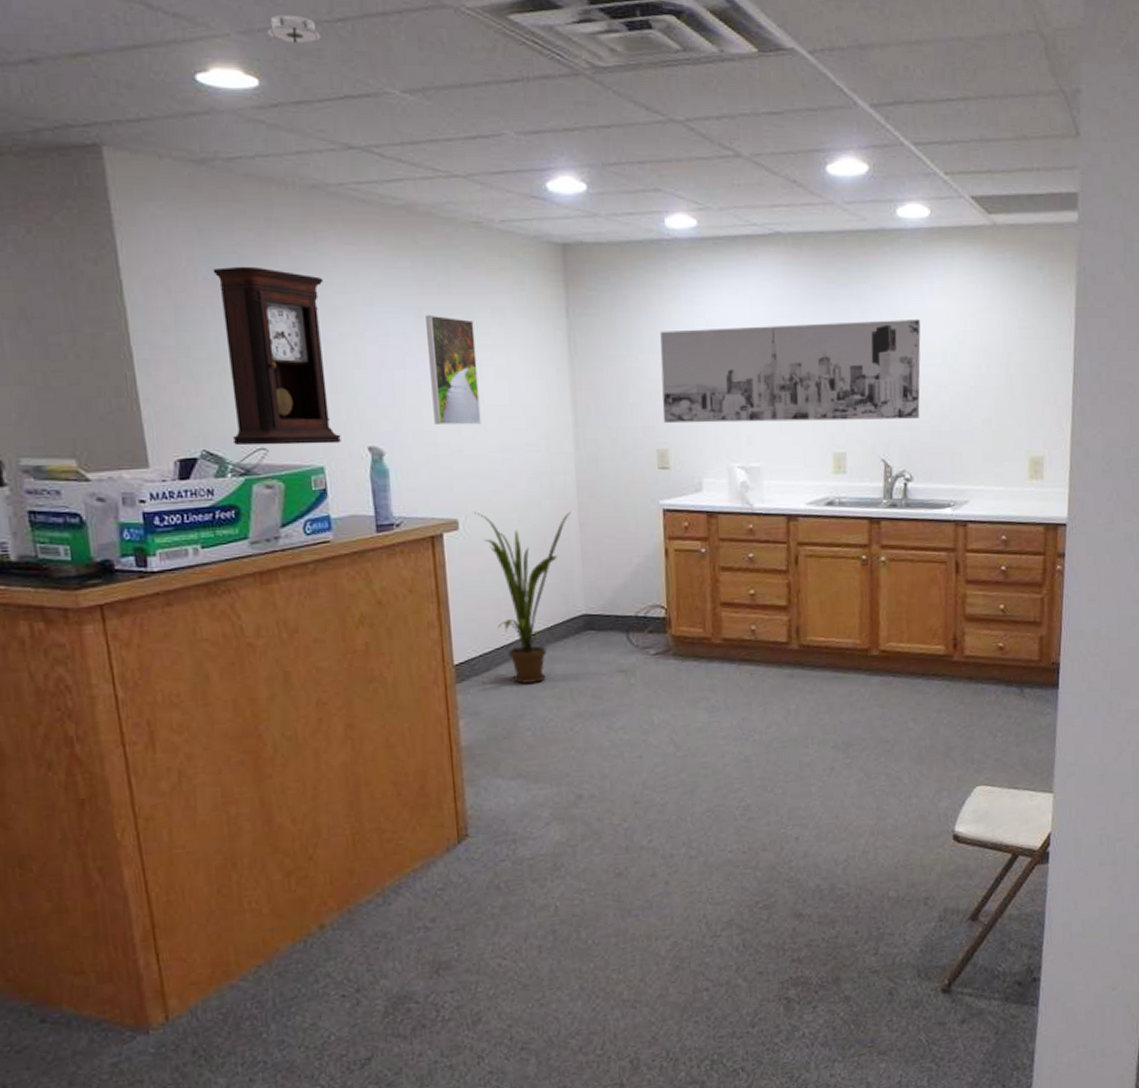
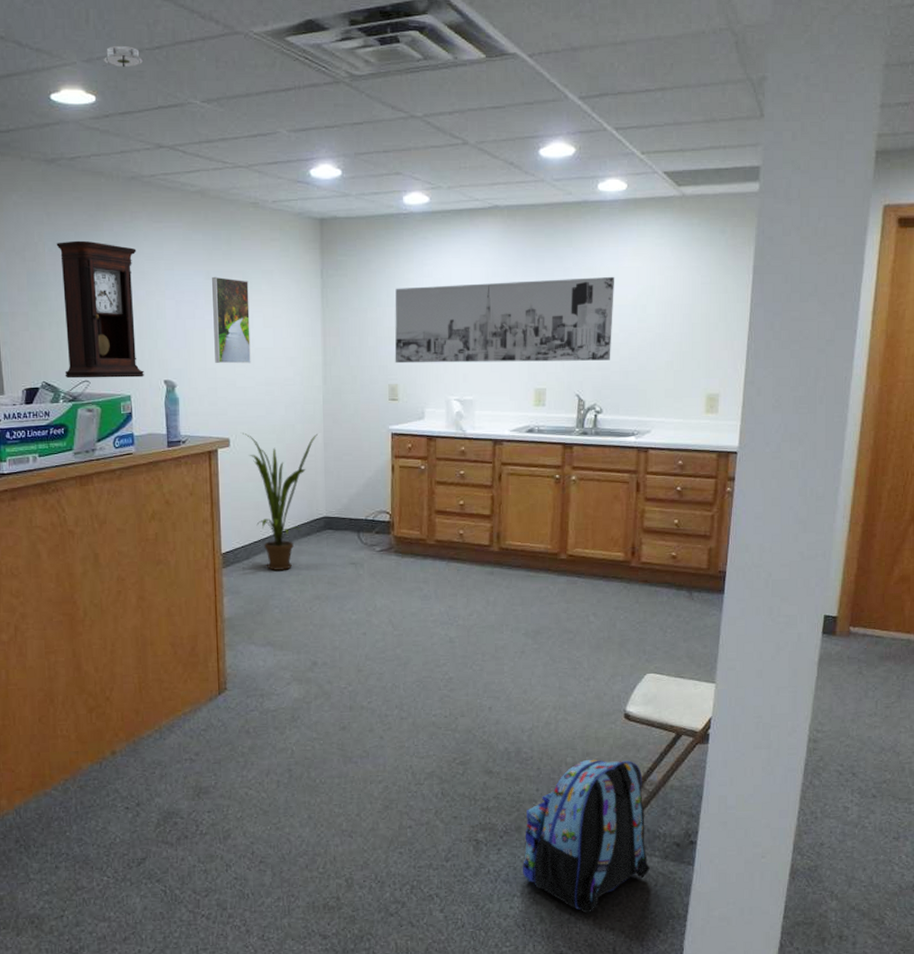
backpack: none [843,889,989,1074] -> present [523,759,650,914]

